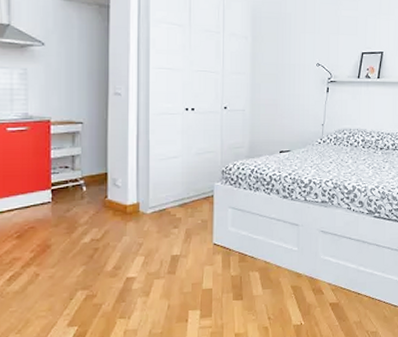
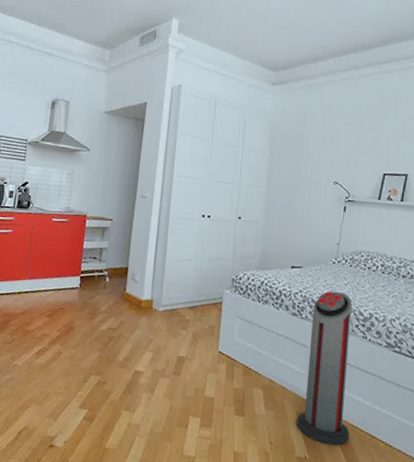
air purifier: none [292,171,339,310] -> present [296,291,353,447]

